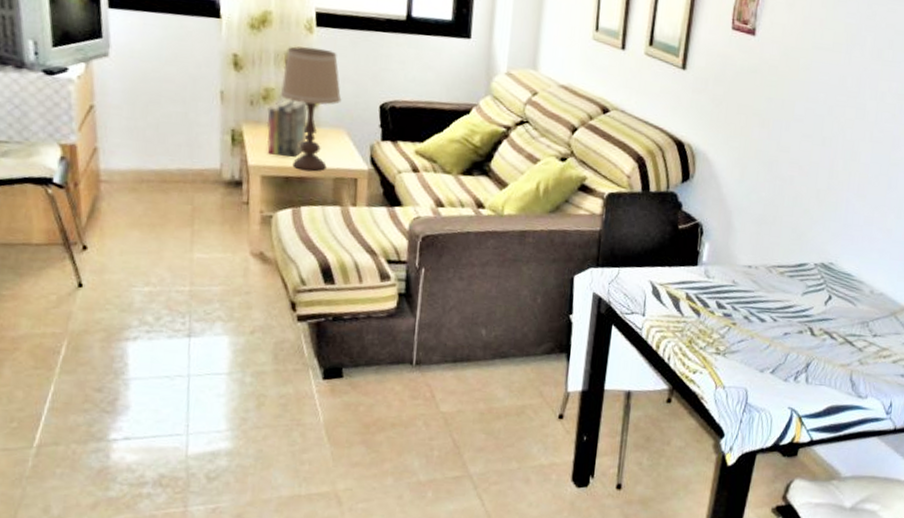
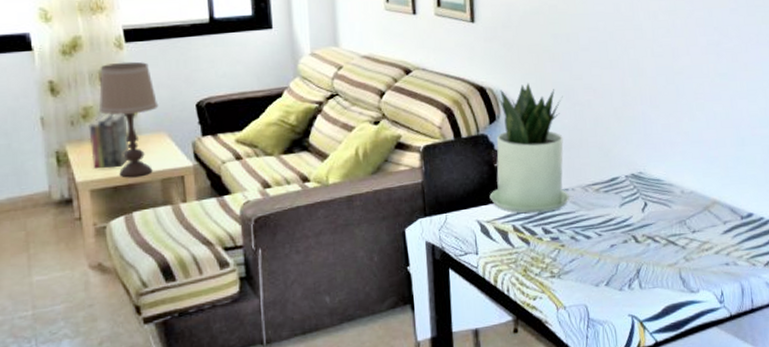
planter: none [667,146,765,286] -> present [489,83,569,213]

